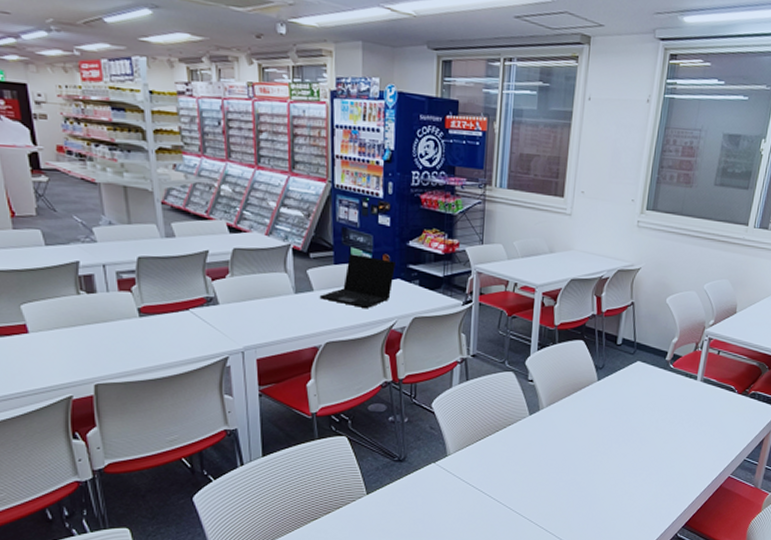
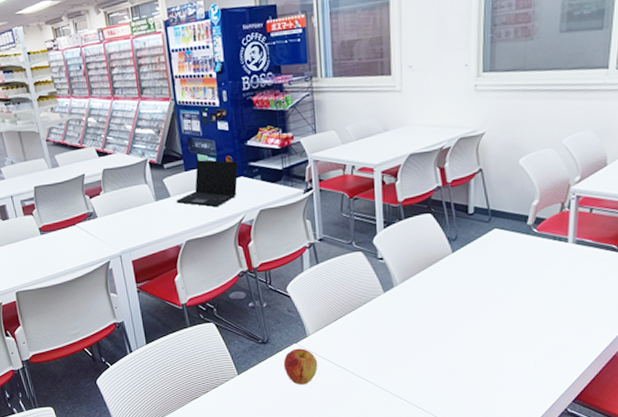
apple: none [418,468,455,507] -> present [283,348,318,385]

